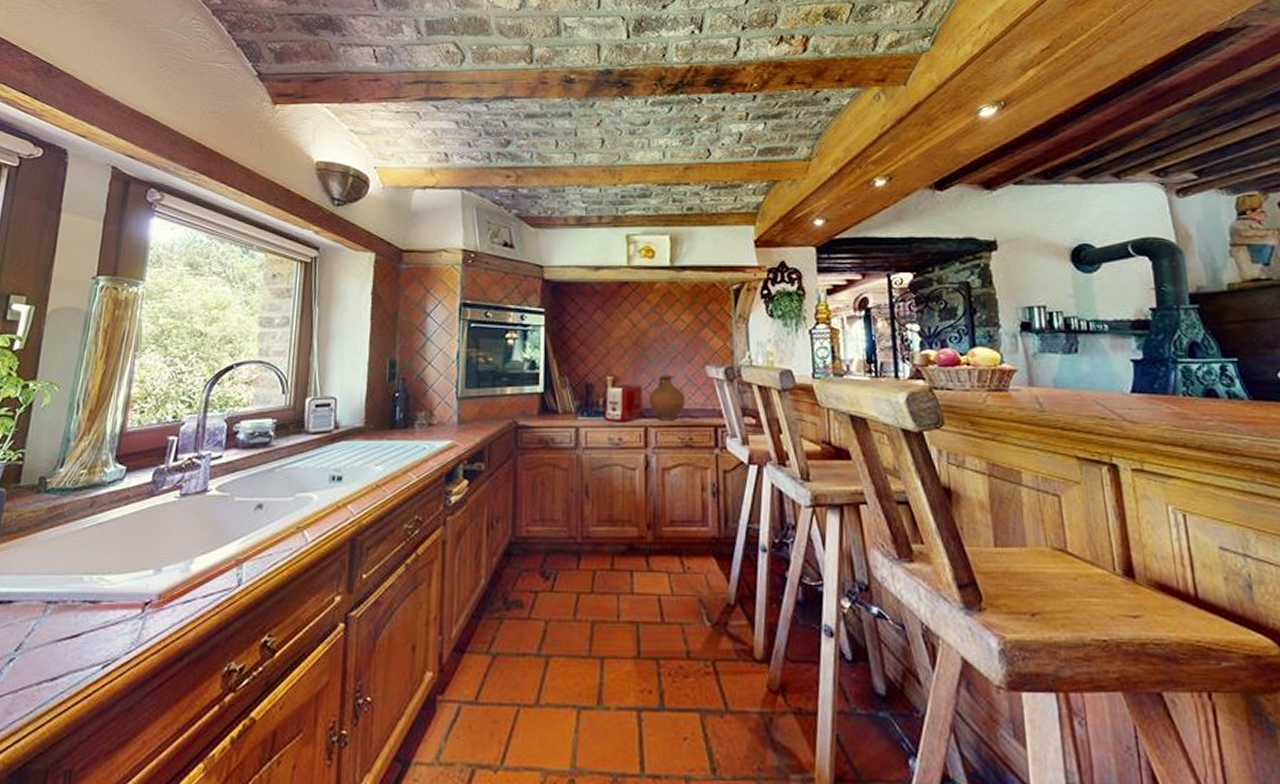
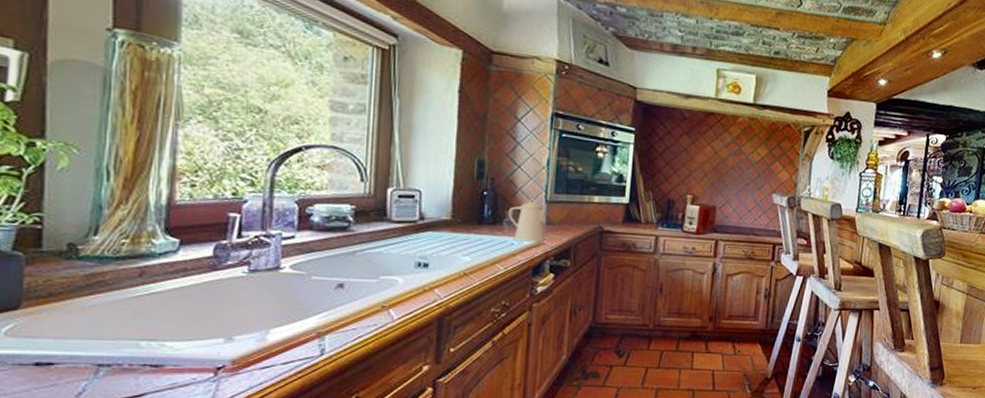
teapot: none [420,395,458,445] -> present [508,198,546,243]
ceramic jug: present [648,374,685,421] -> none [721,197,753,237]

